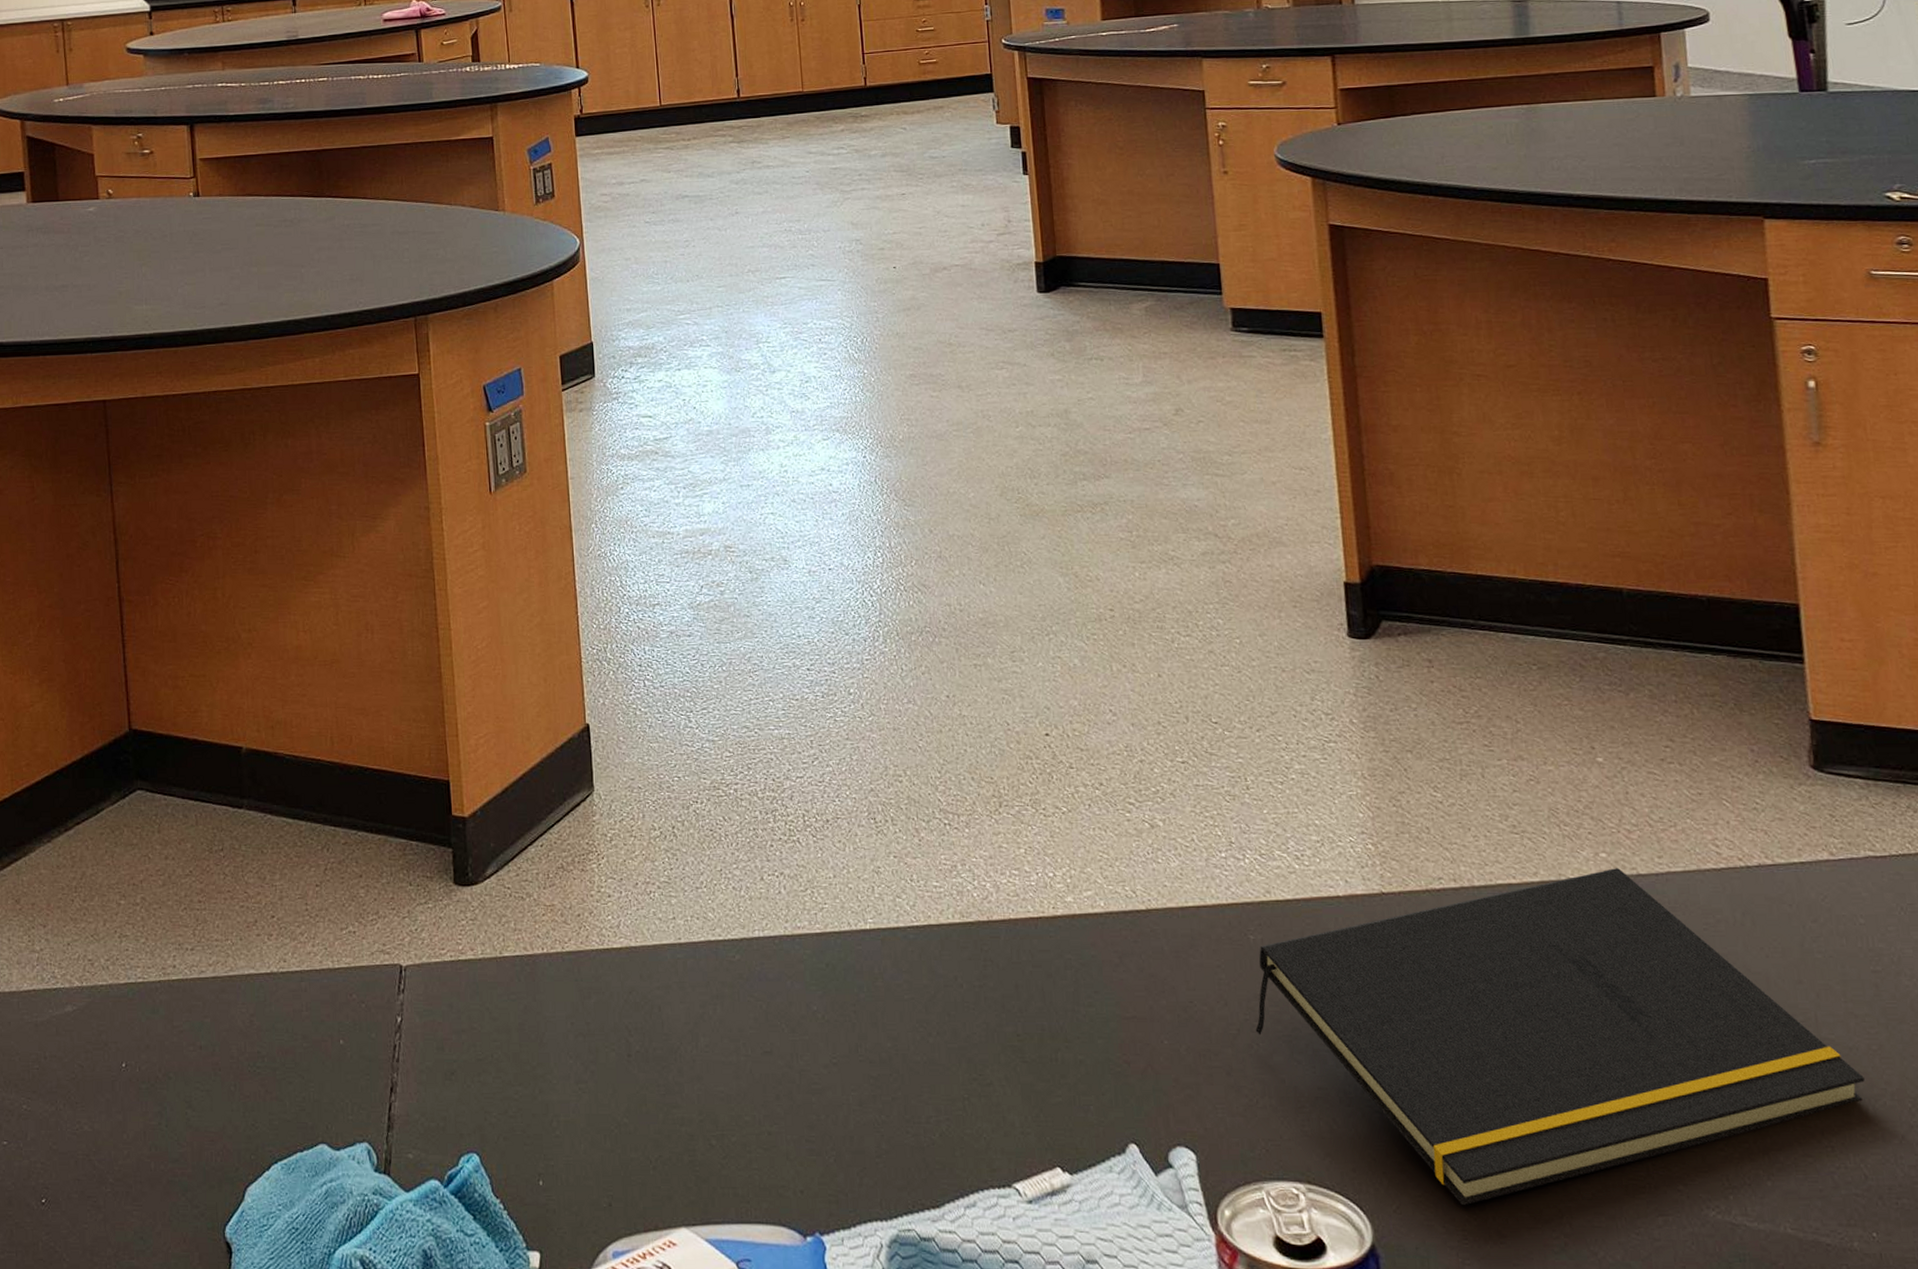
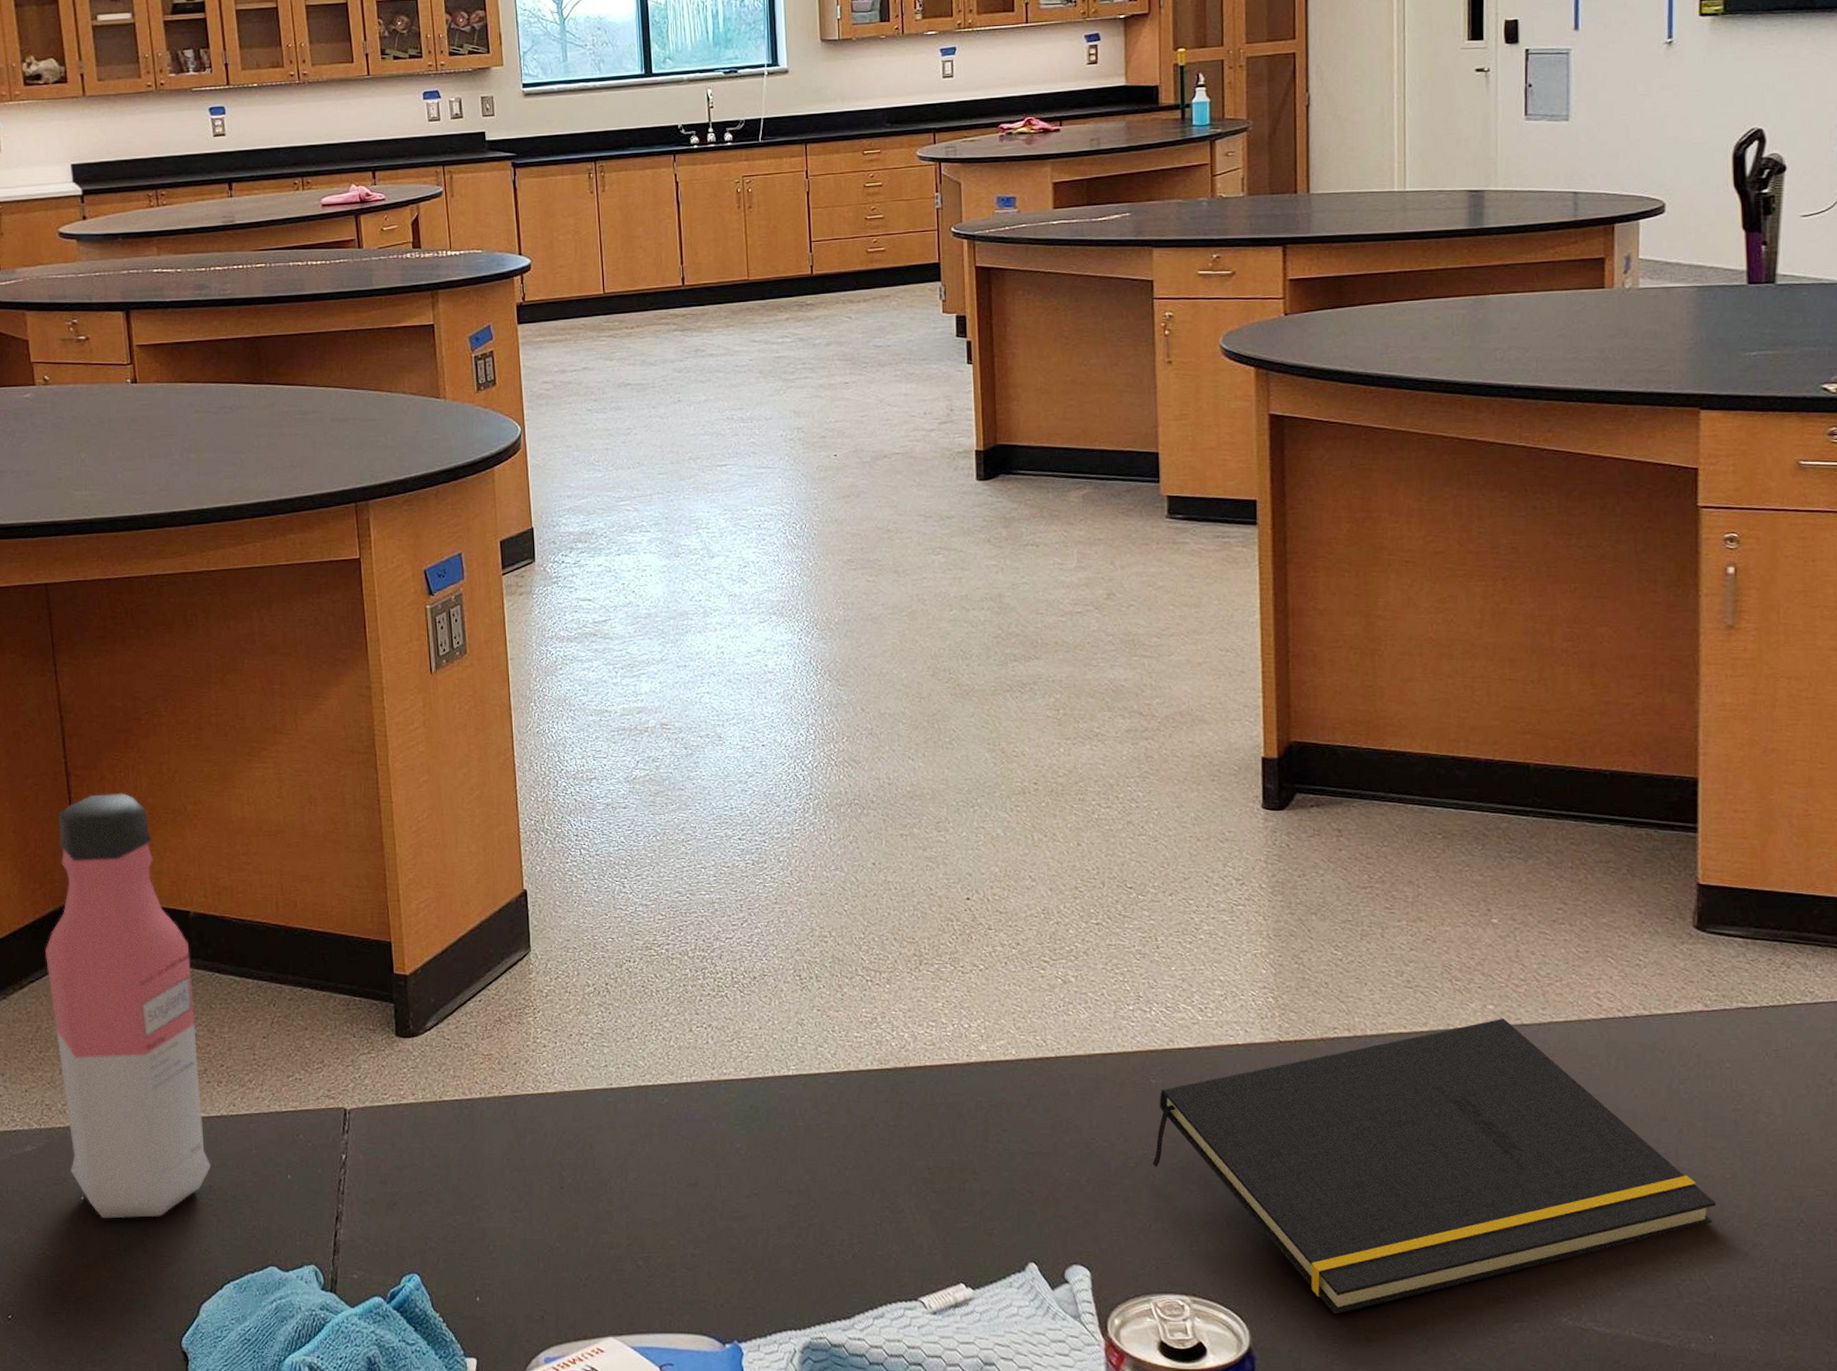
water bottle: none [92,619,260,1089] -> present [45,792,211,1219]

